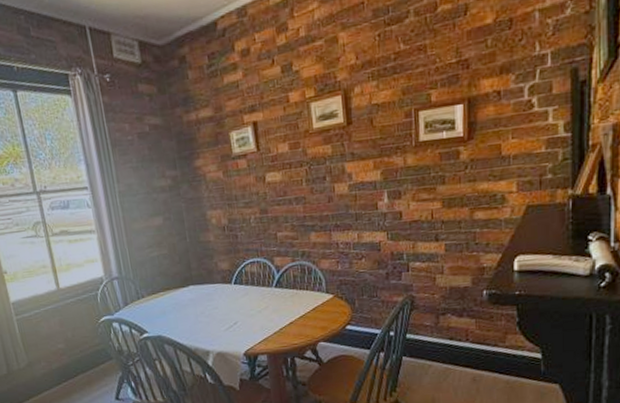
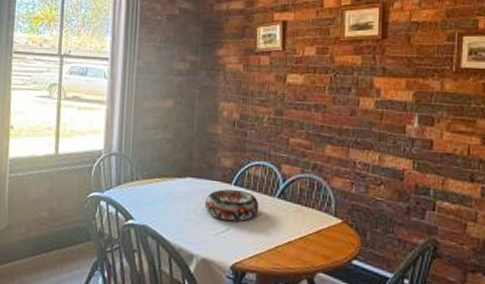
decorative bowl: none [210,287,260,317] -> present [205,189,259,221]

